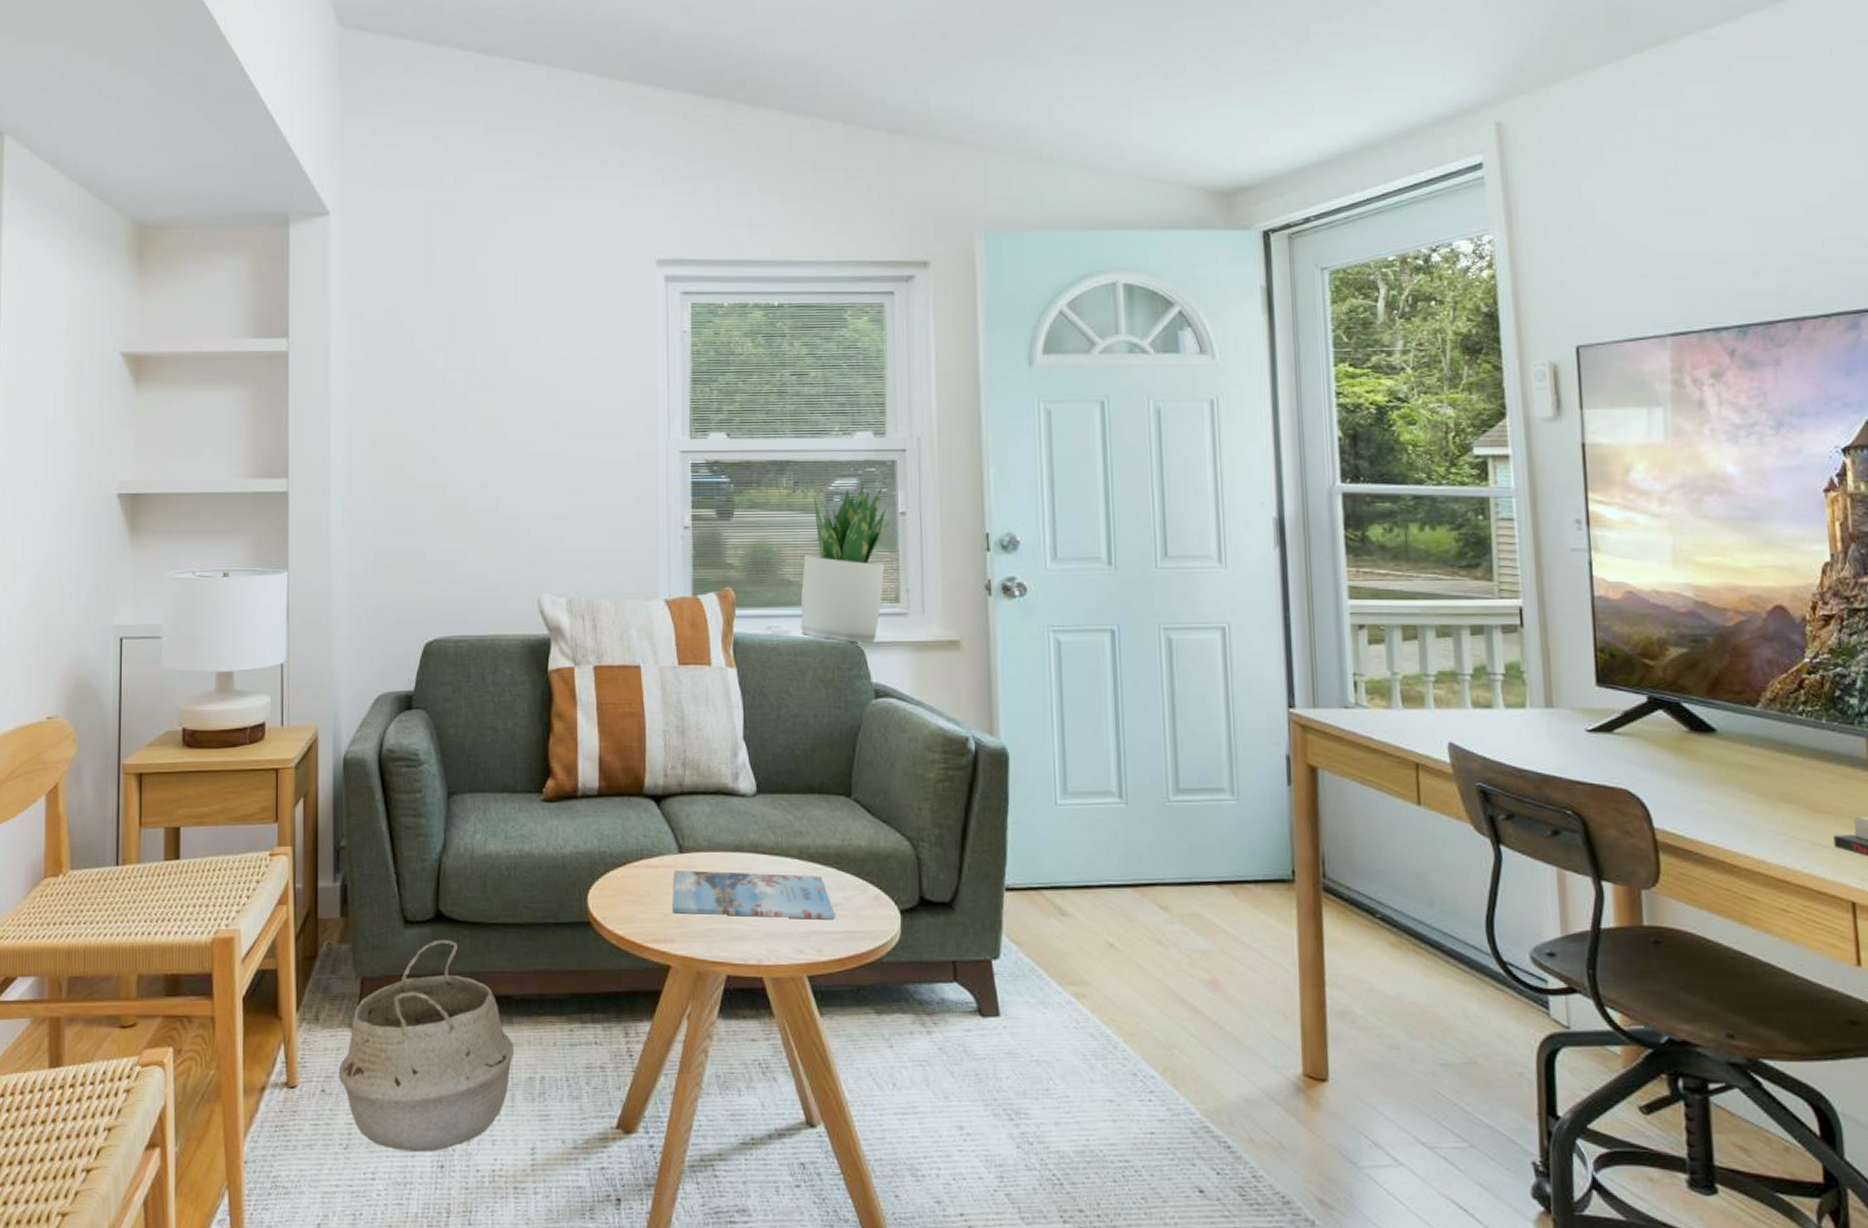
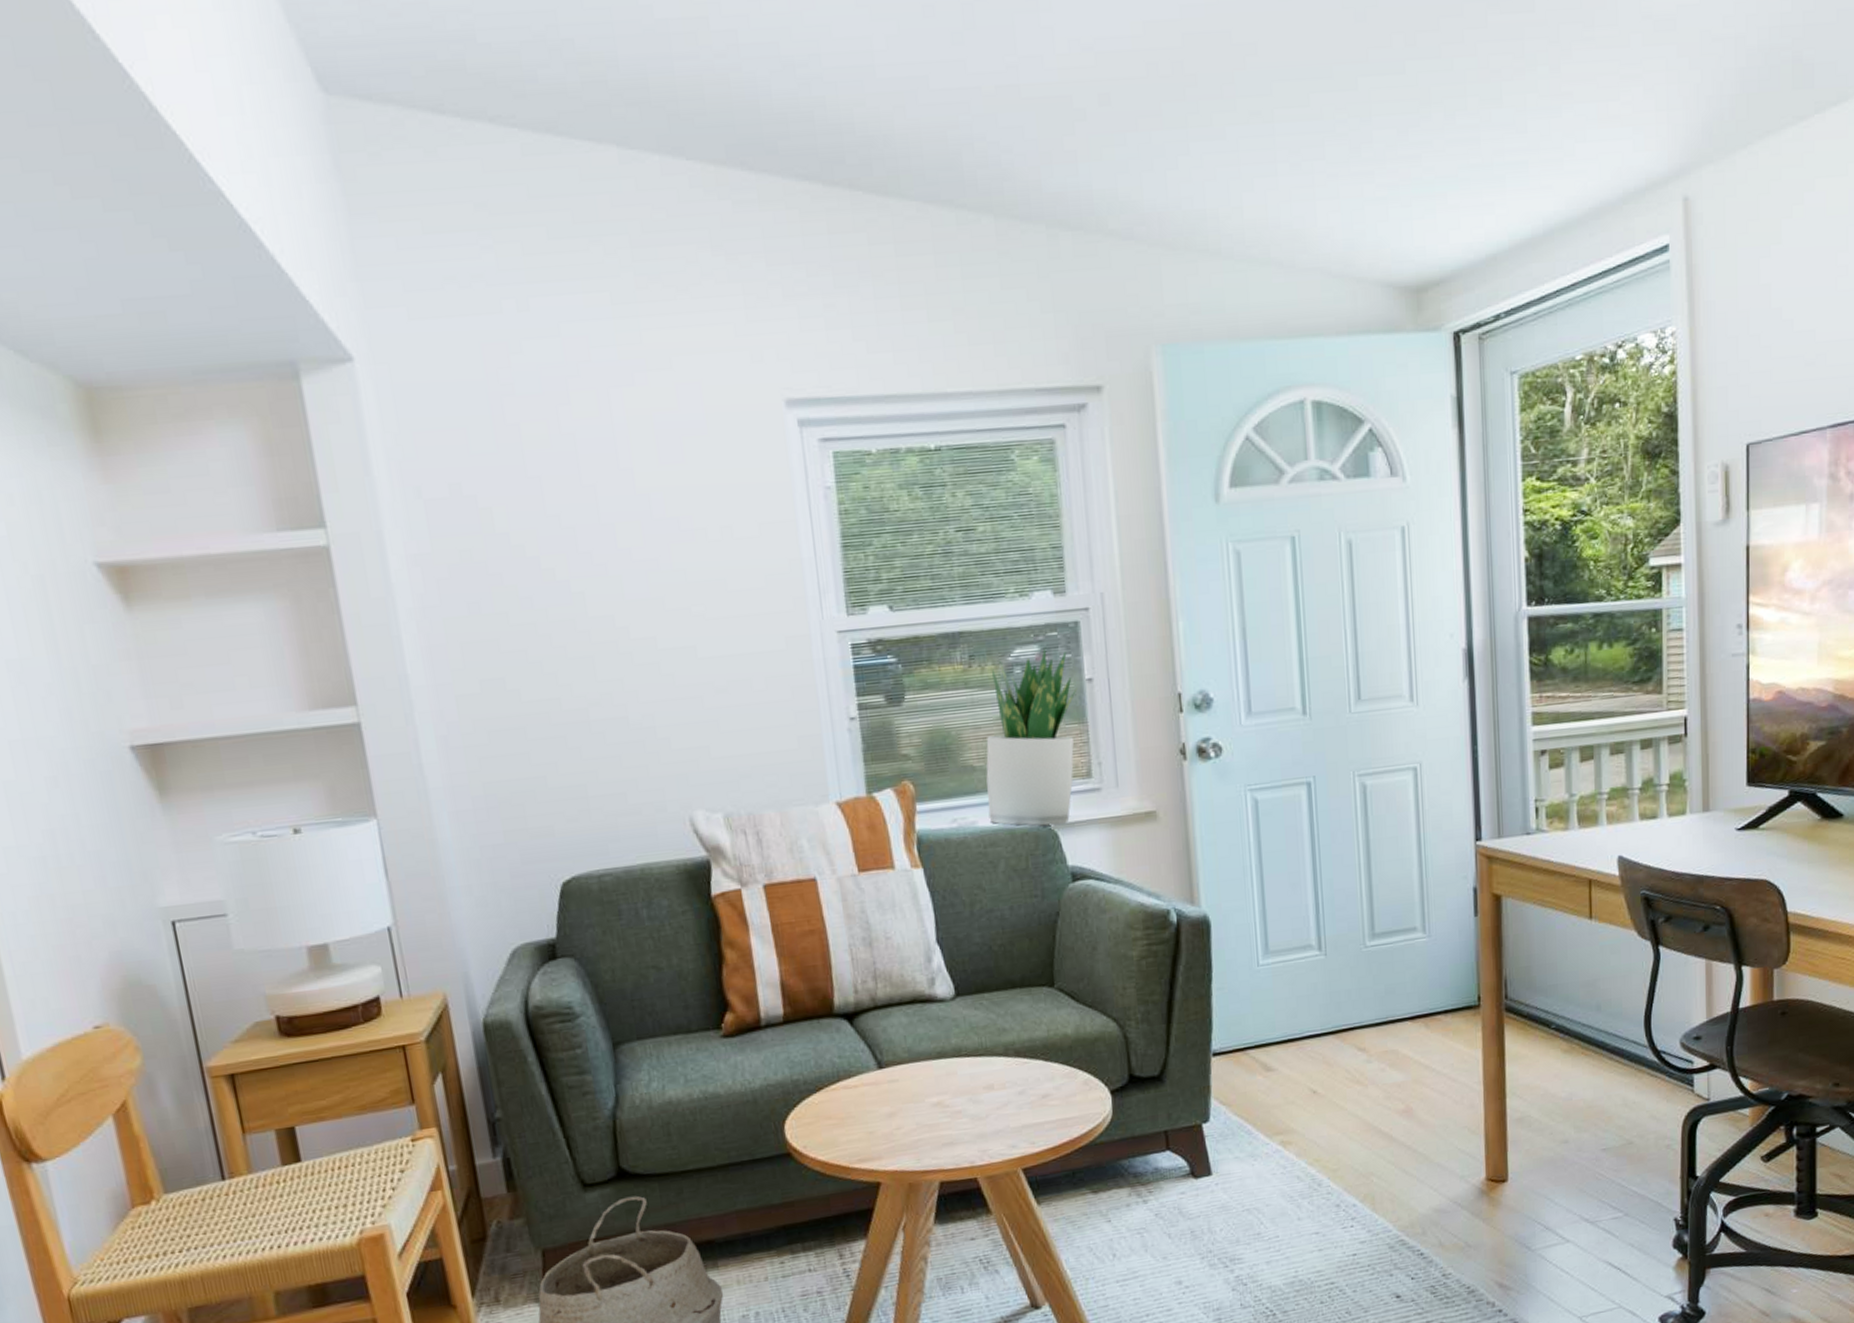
magazine: present [673,870,835,920] -> none [874,1069,1046,1129]

